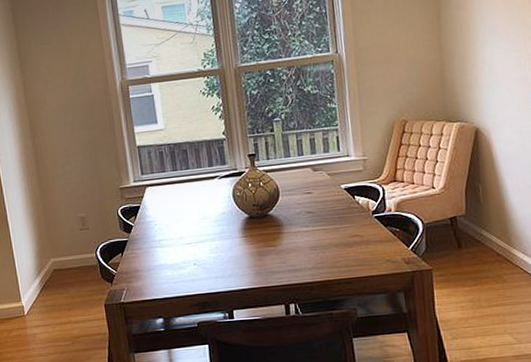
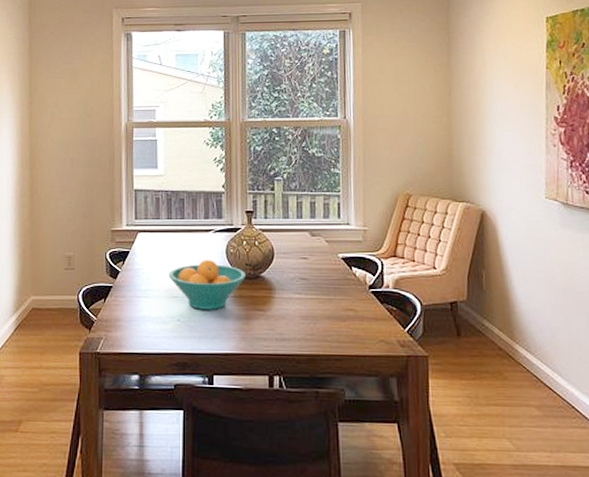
fruit bowl: none [180,204,255,253] -> present [168,259,247,310]

